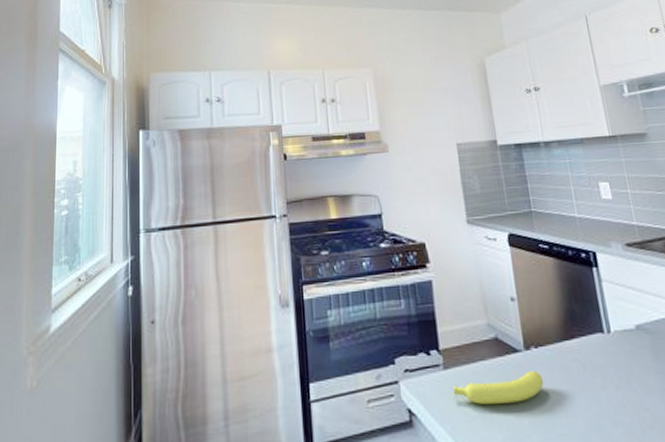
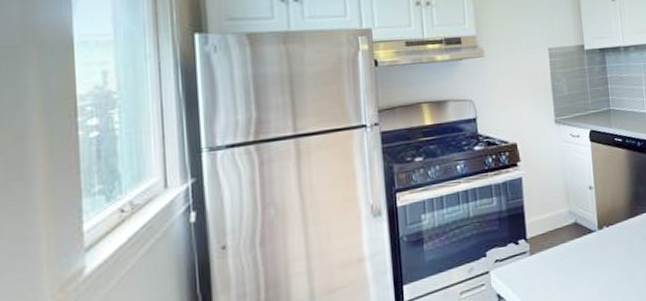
banana: present [453,370,544,404] -> none [538,245,612,281]

